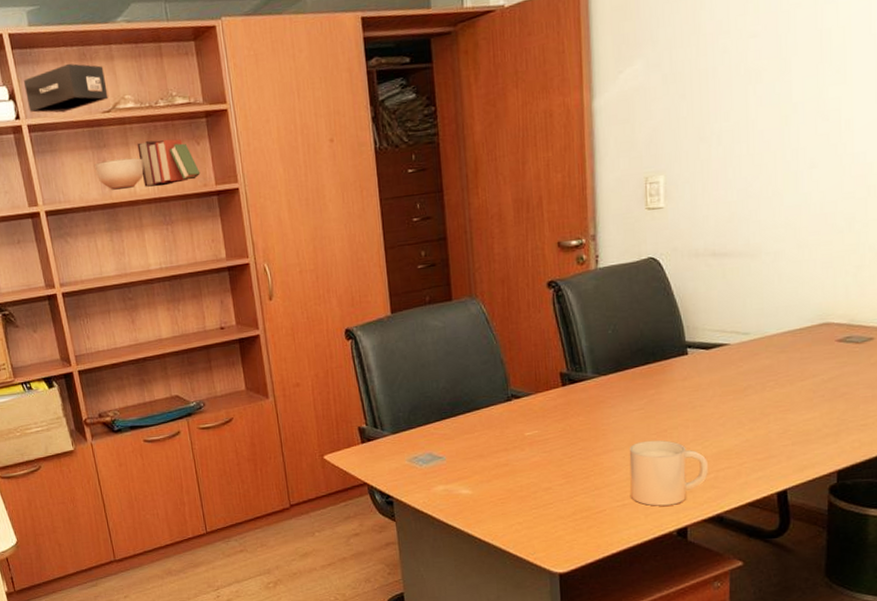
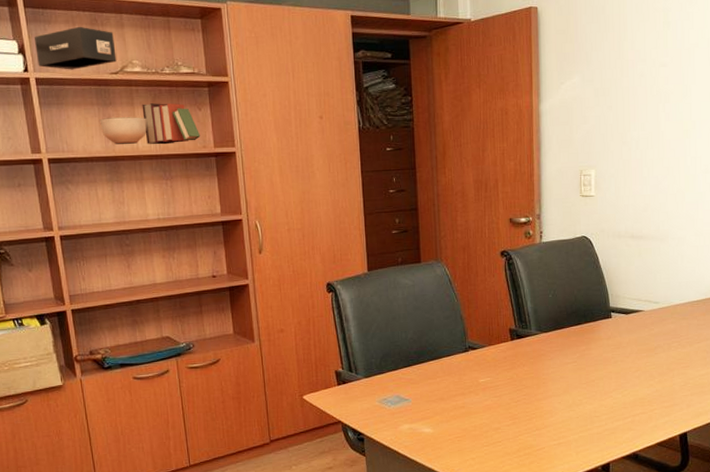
mug: present [629,440,709,506] -> none [564,388,627,445]

